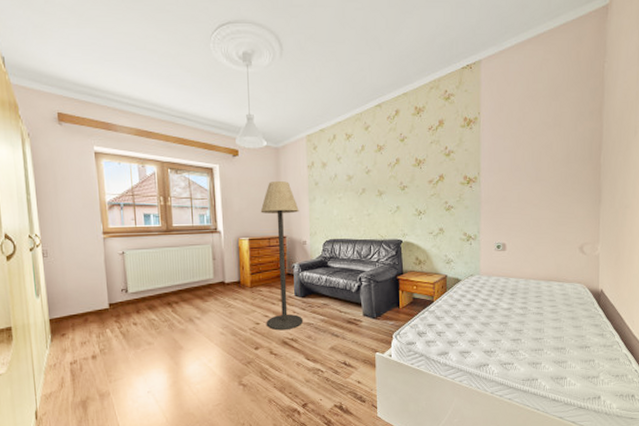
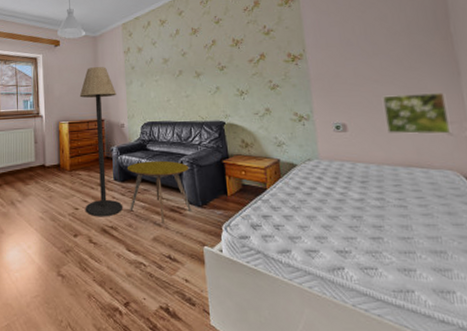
side table: none [309,277,368,335] -> present [128,160,193,225]
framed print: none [538,217,587,254] -> present [383,93,452,135]

